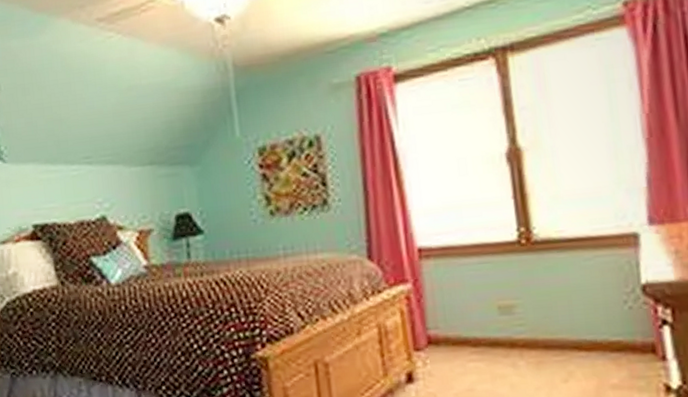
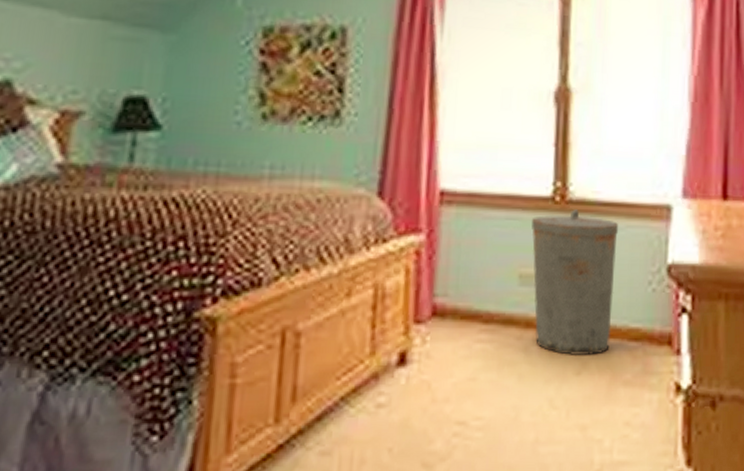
trash can: none [502,248,593,368] -> present [532,209,619,357]

